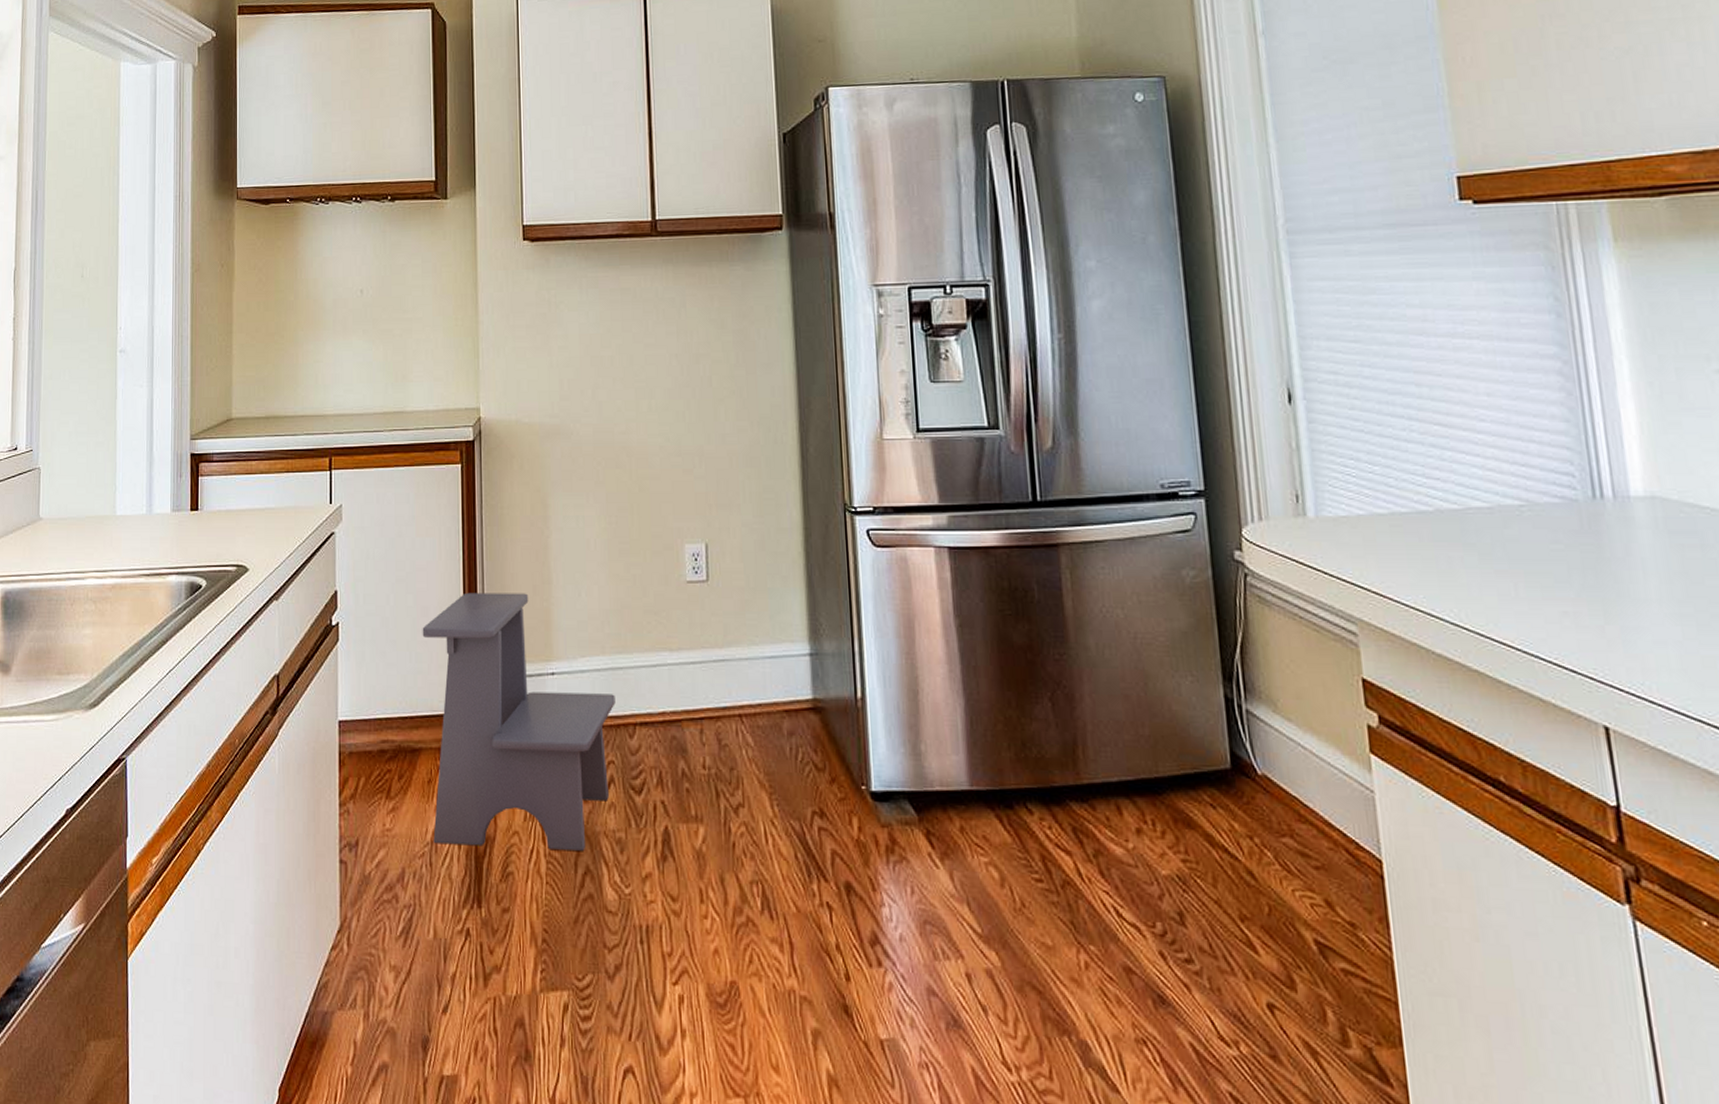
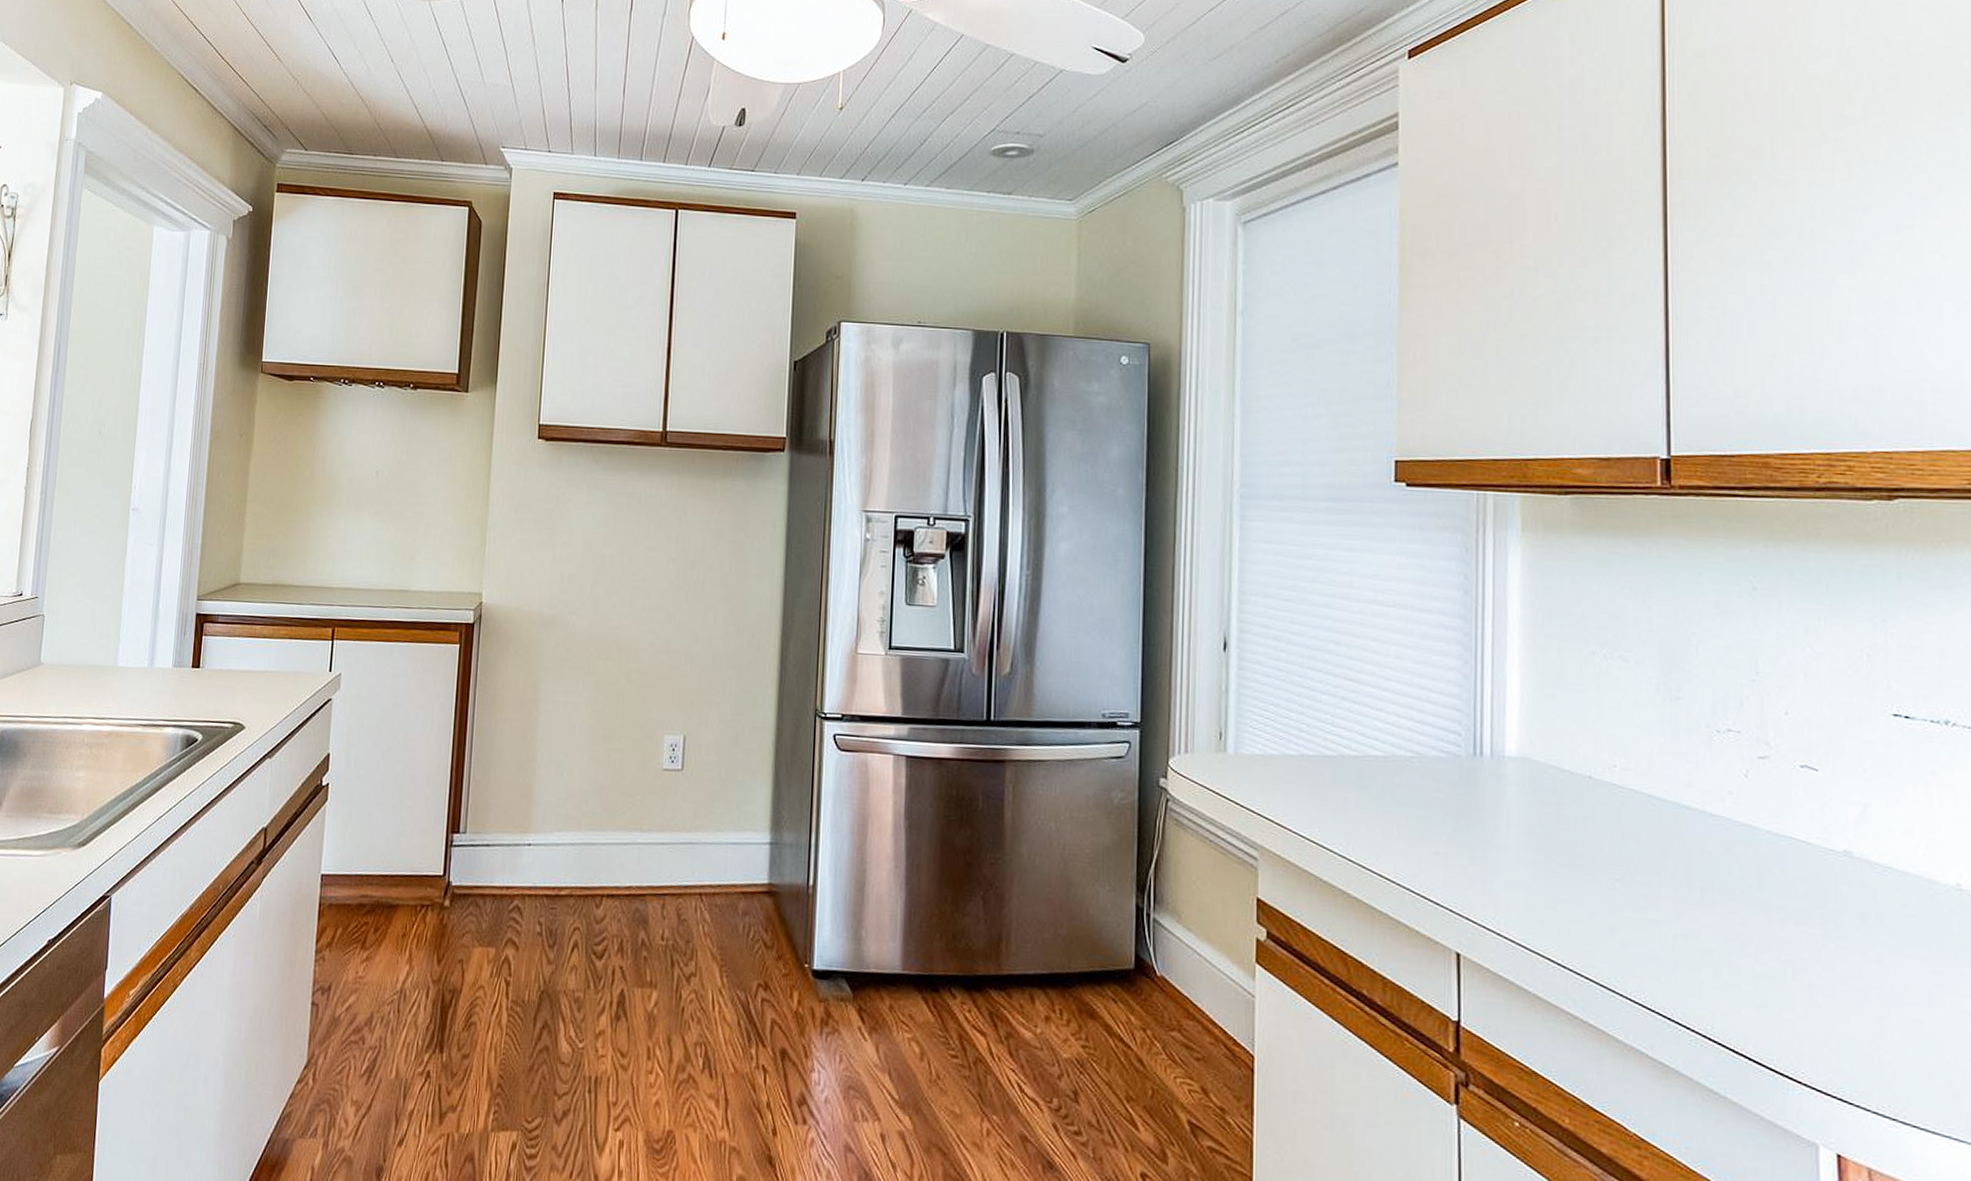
step stool: present [422,592,616,851] -> none [402,764,586,1007]

